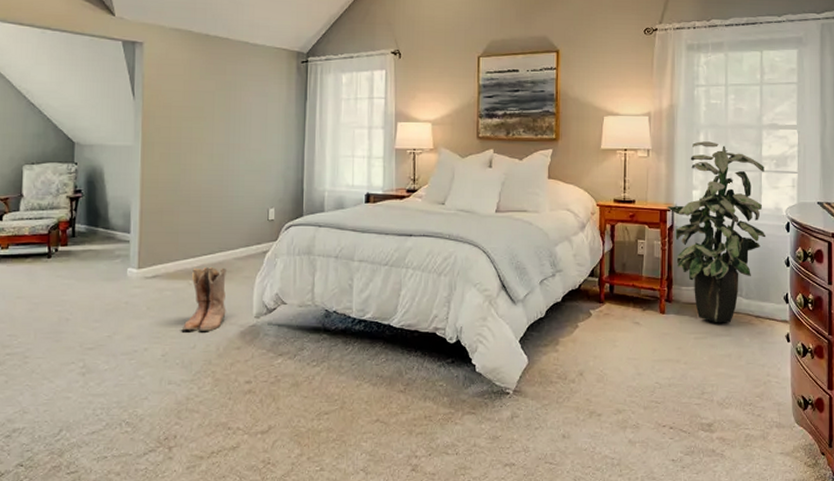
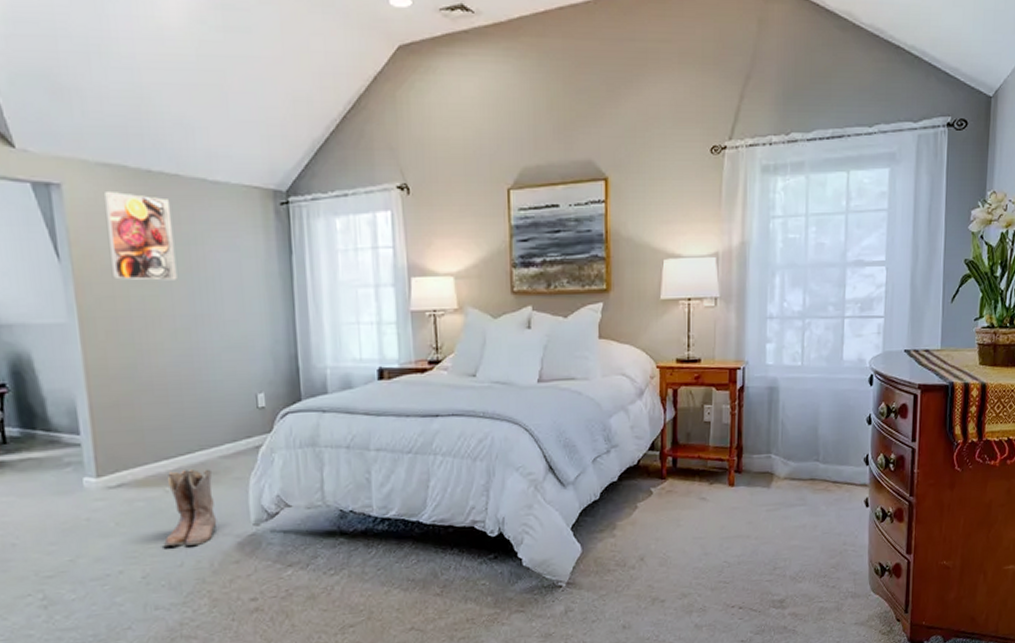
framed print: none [171,48,220,117] -> present [103,190,177,281]
indoor plant: present [667,141,766,323] -> none [737,284,847,492]

